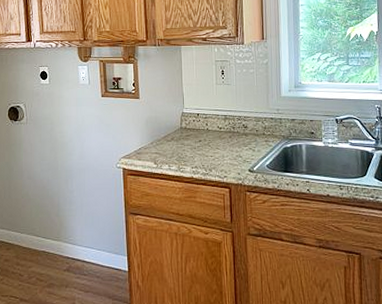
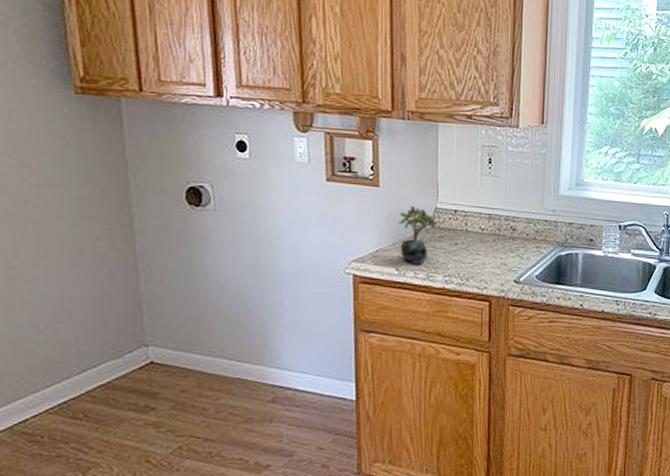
succulent plant: none [155,112,186,160] -> present [398,205,439,266]

